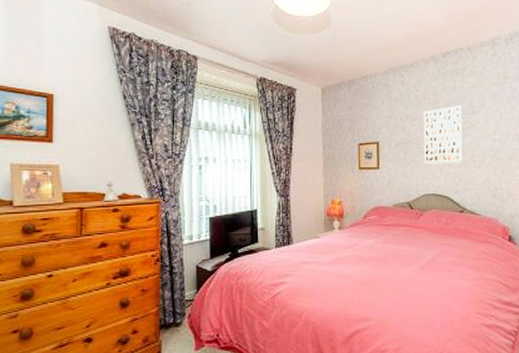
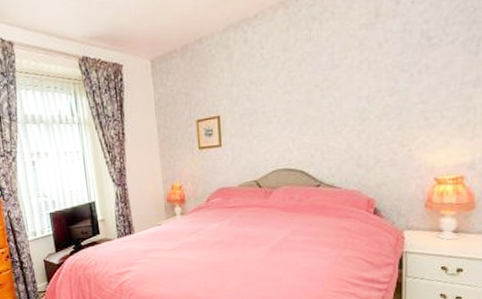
wall art: present [423,105,464,164] -> none [271,59,322,136]

